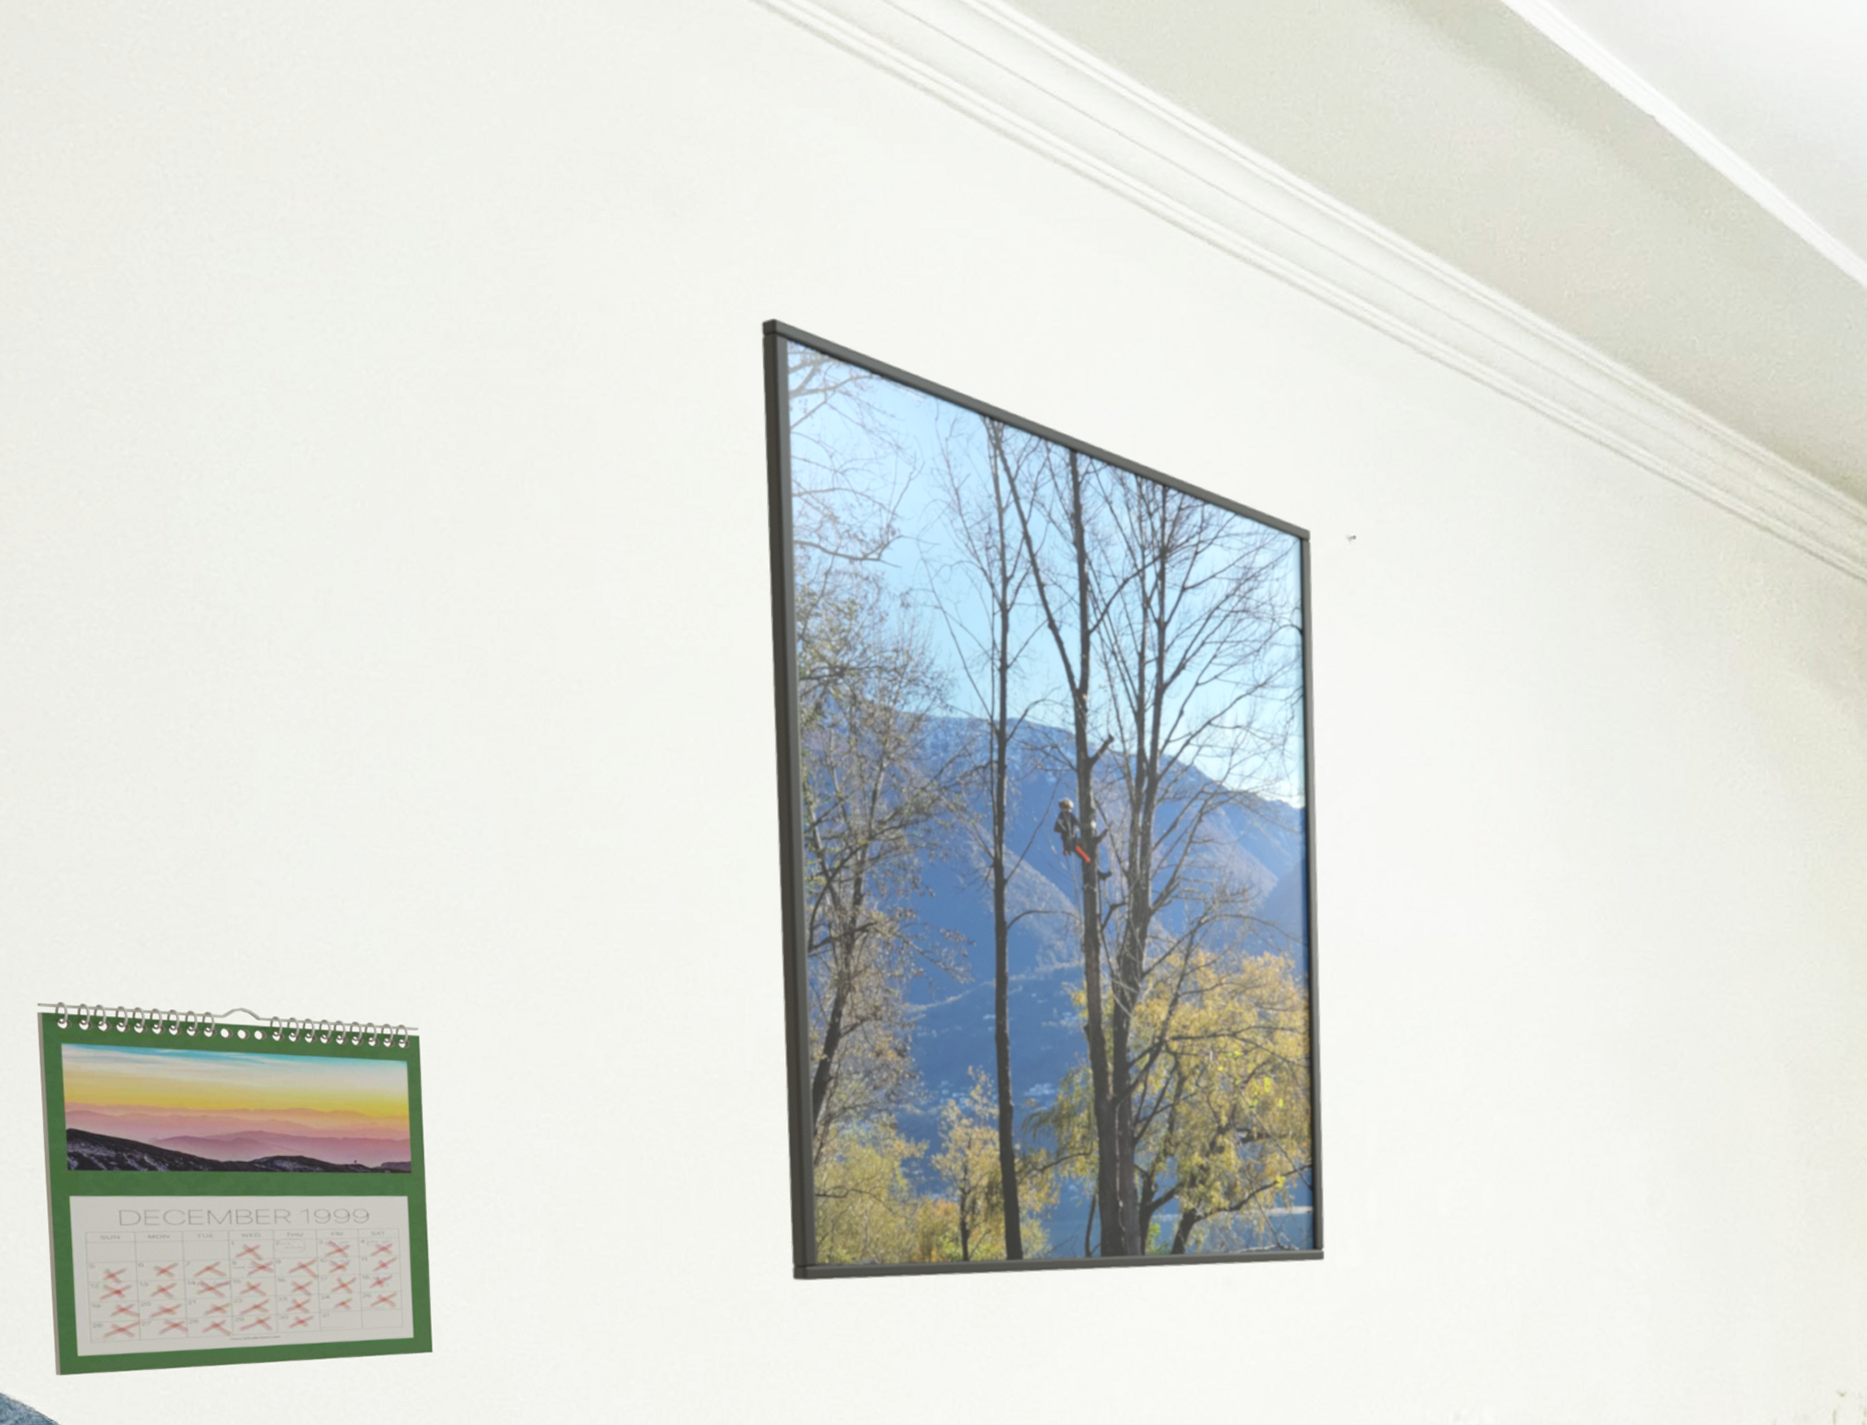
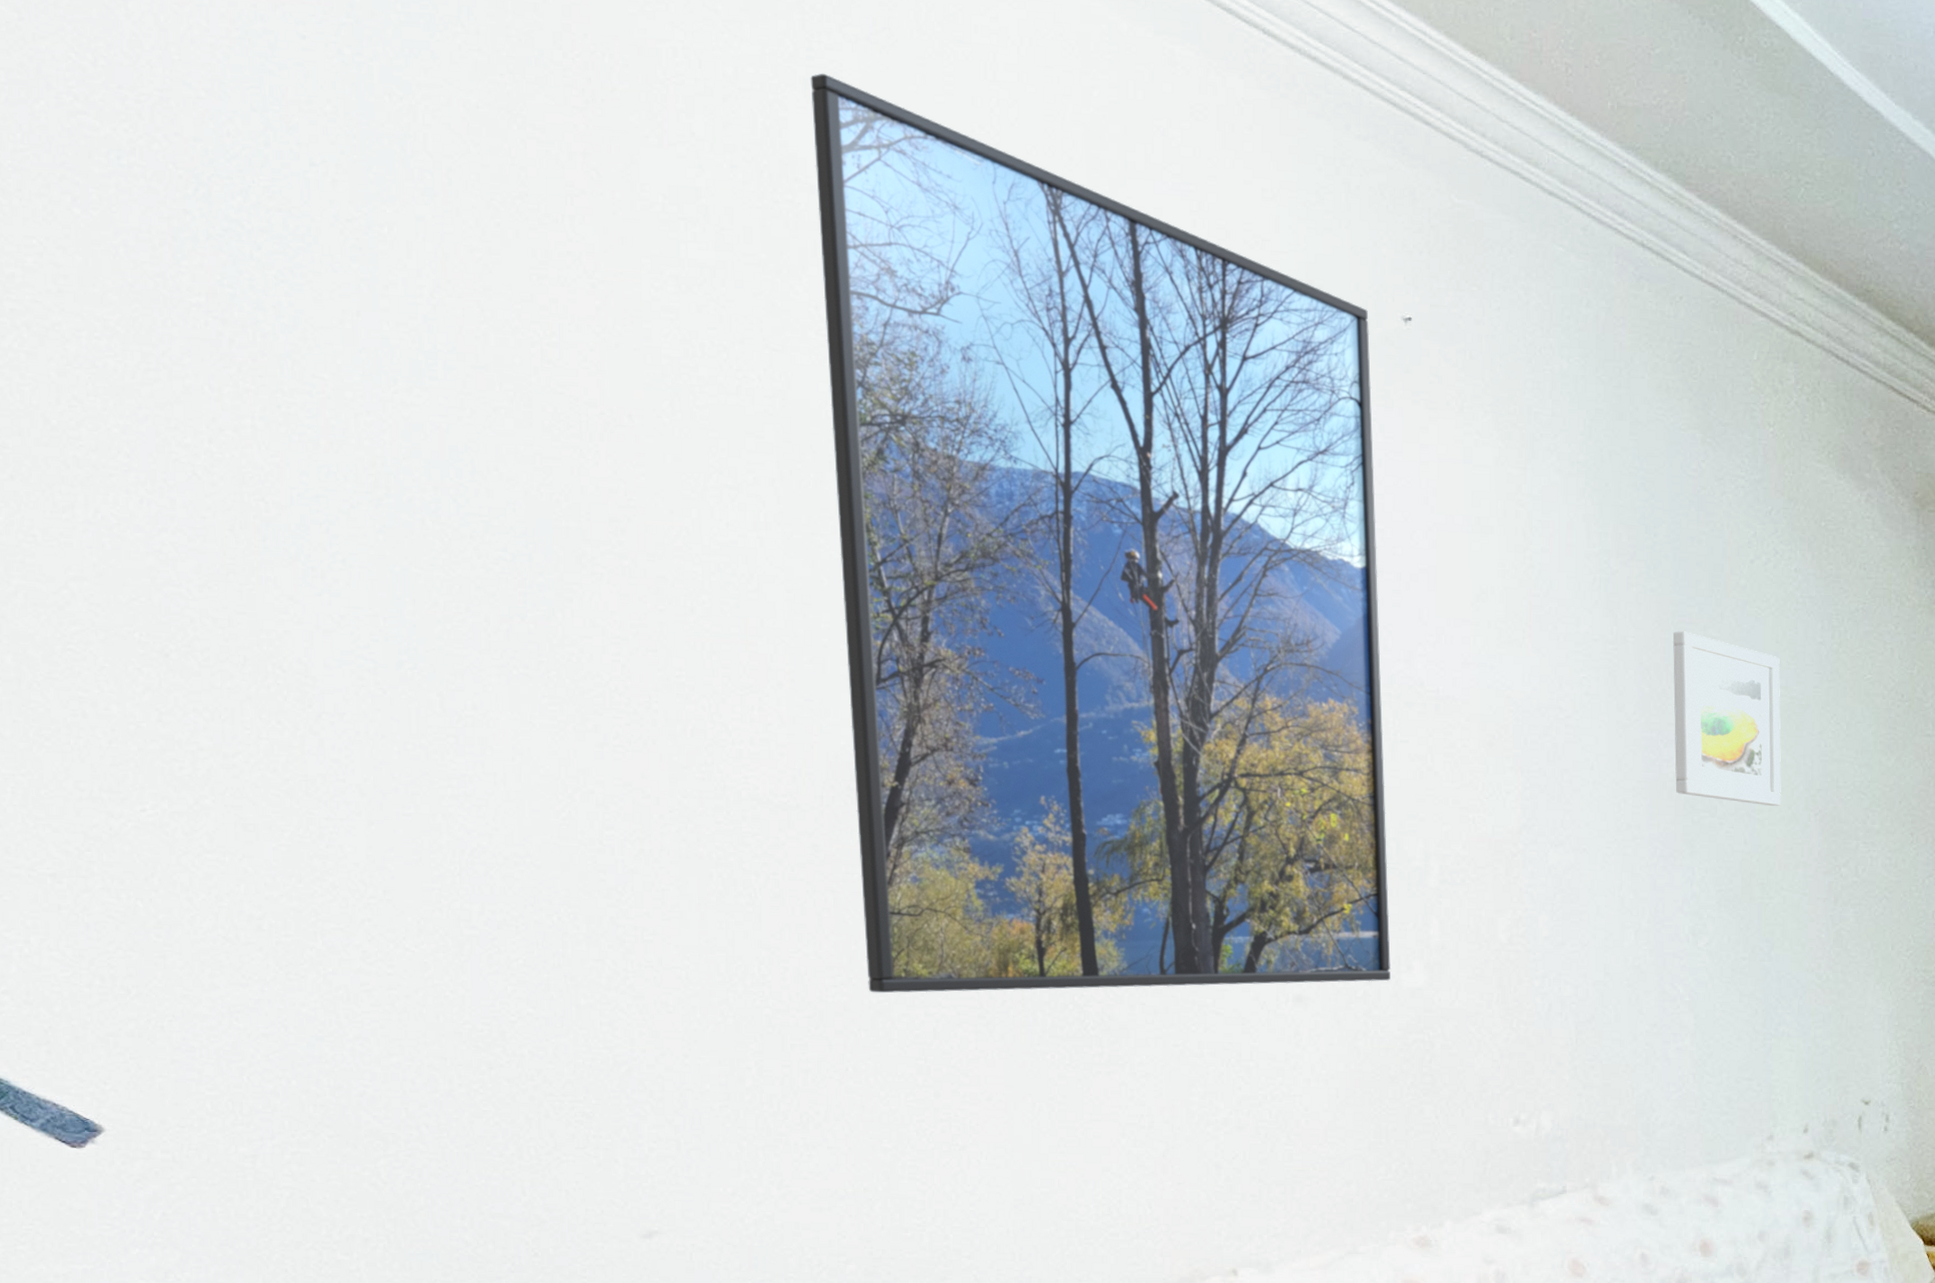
calendar: present [37,1002,434,1376] -> none [50,709,499,1077]
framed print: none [1630,865,1748,1057] -> present [1673,631,1782,806]

